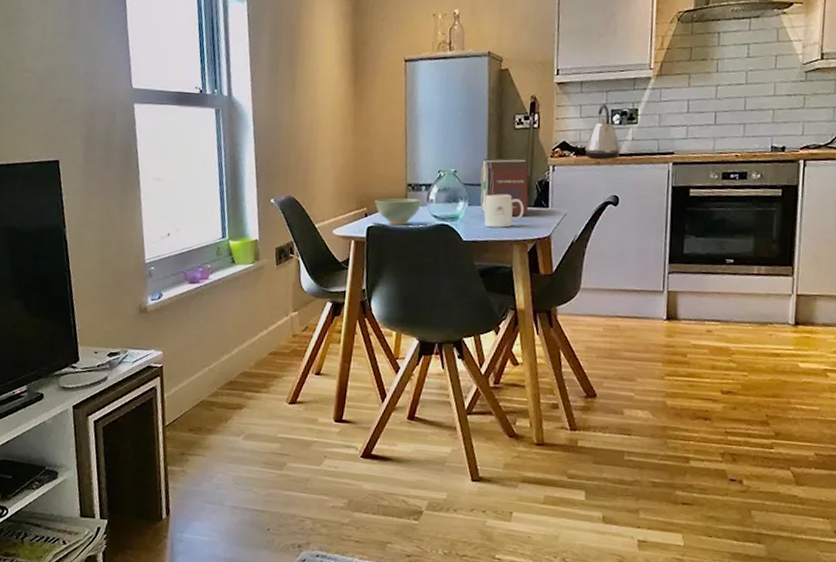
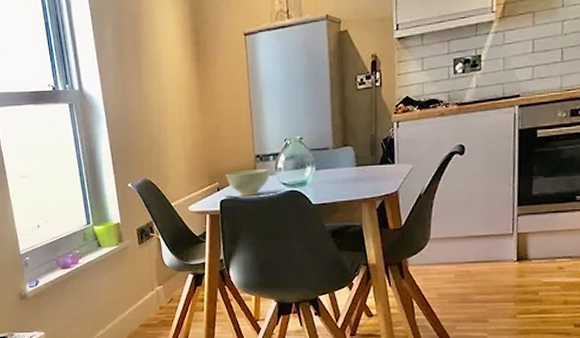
books: present [480,157,529,217] -> none [325,117,375,176]
mug: present [483,194,524,228] -> none [331,155,370,188]
kettle: present [584,104,621,160] -> none [428,54,465,112]

